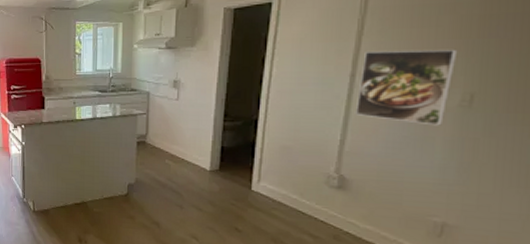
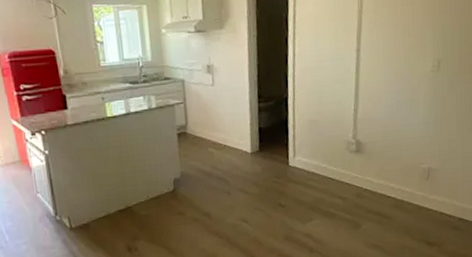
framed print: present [354,50,458,126] -> none [362,24,428,89]

